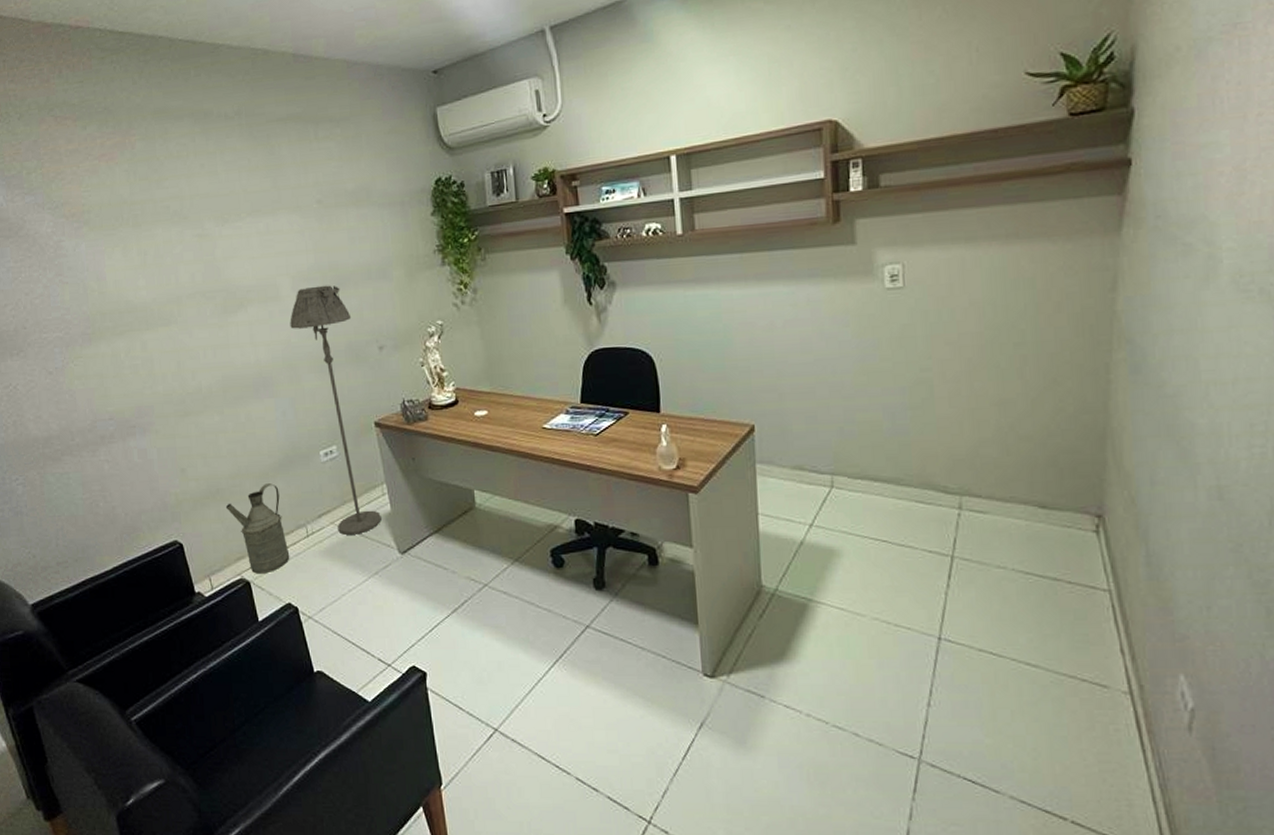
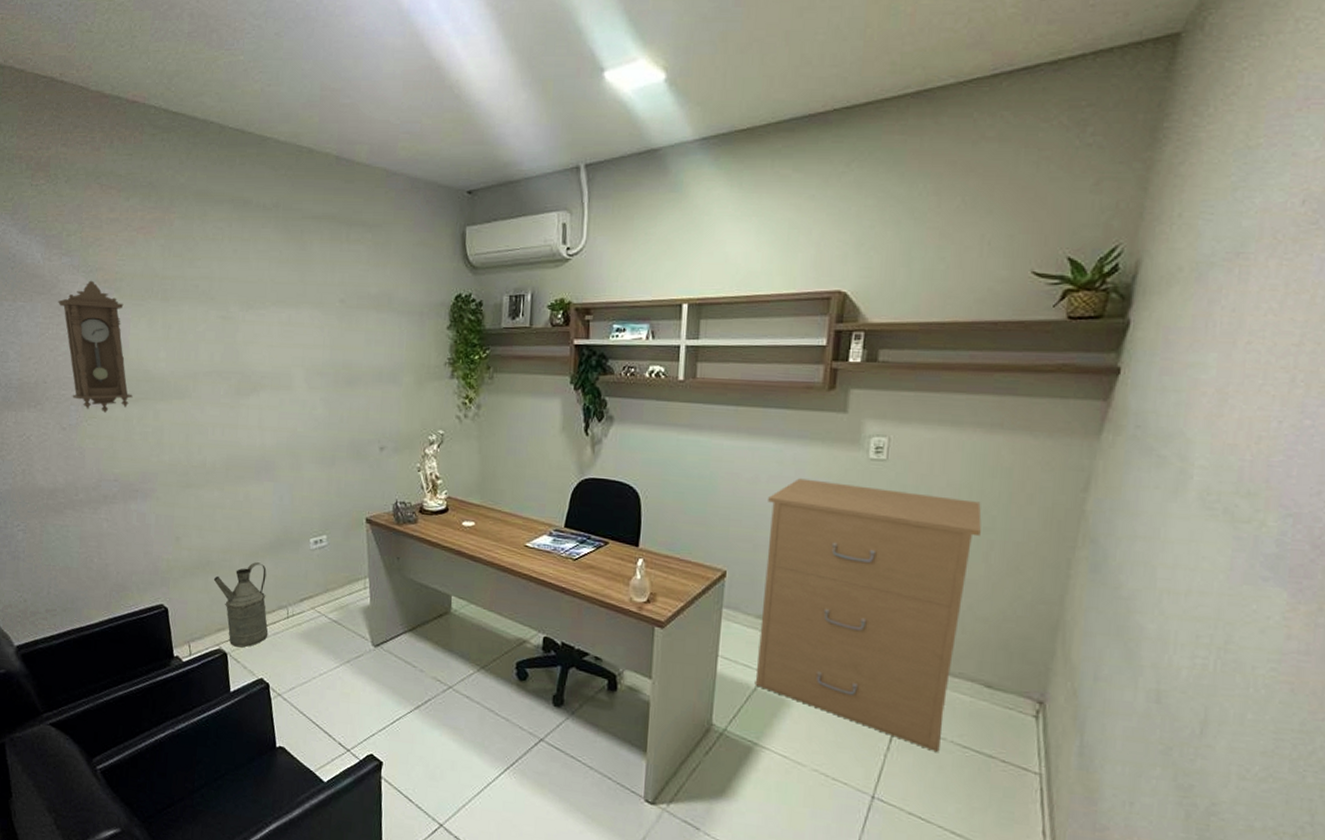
pendulum clock: none [27,216,117,351] -> present [58,280,133,413]
floor lamp: present [290,285,381,535] -> none [298,381,360,623]
filing cabinet: none [787,316,1012,582] -> present [755,478,982,752]

